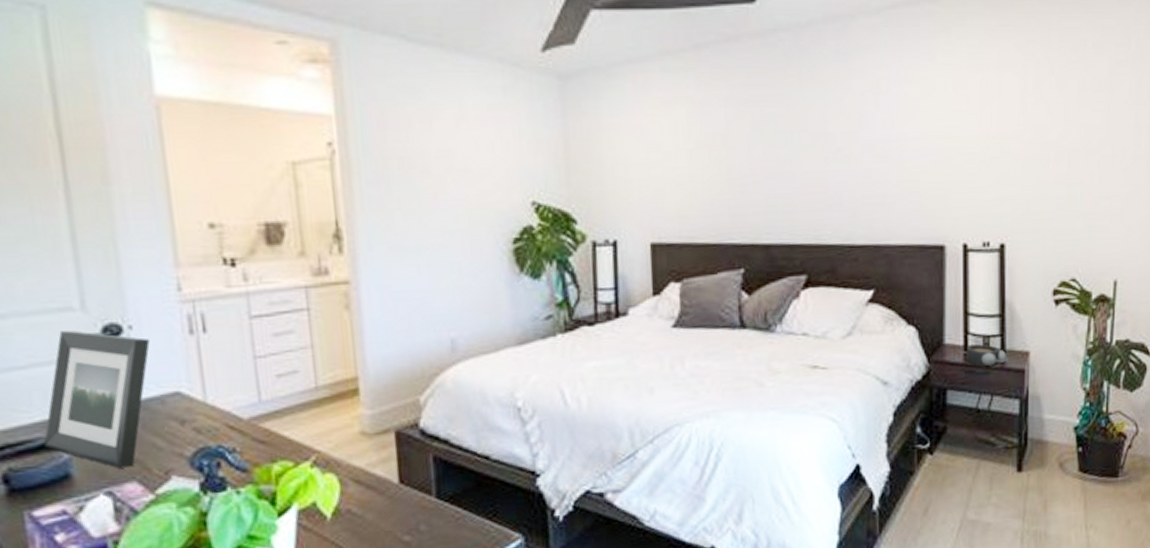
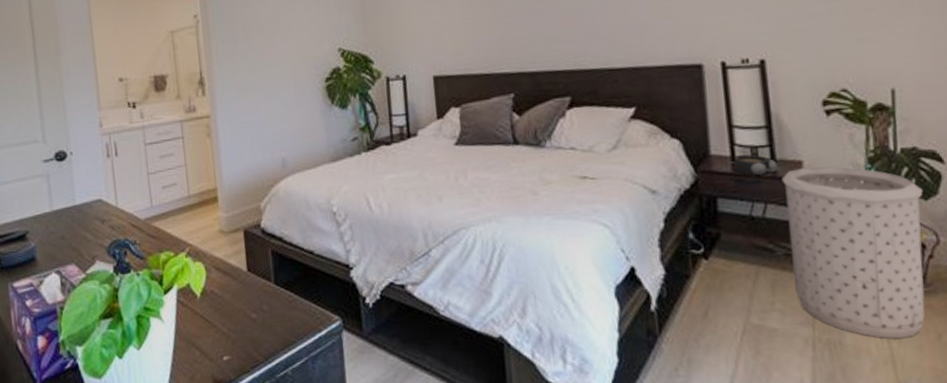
picture frame: present [43,330,150,468] -> none [20,156,83,254]
laundry basket: none [1009,358,1130,528] -> present [781,166,925,339]

